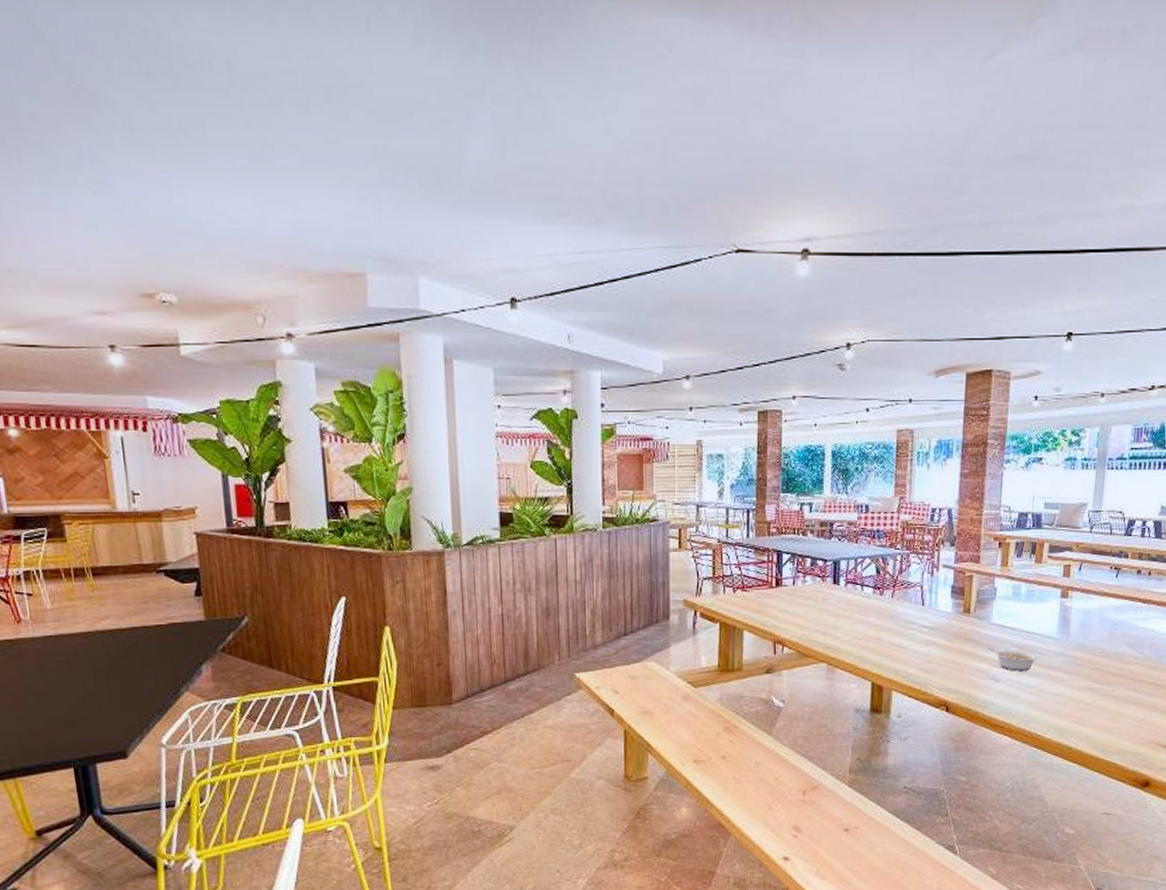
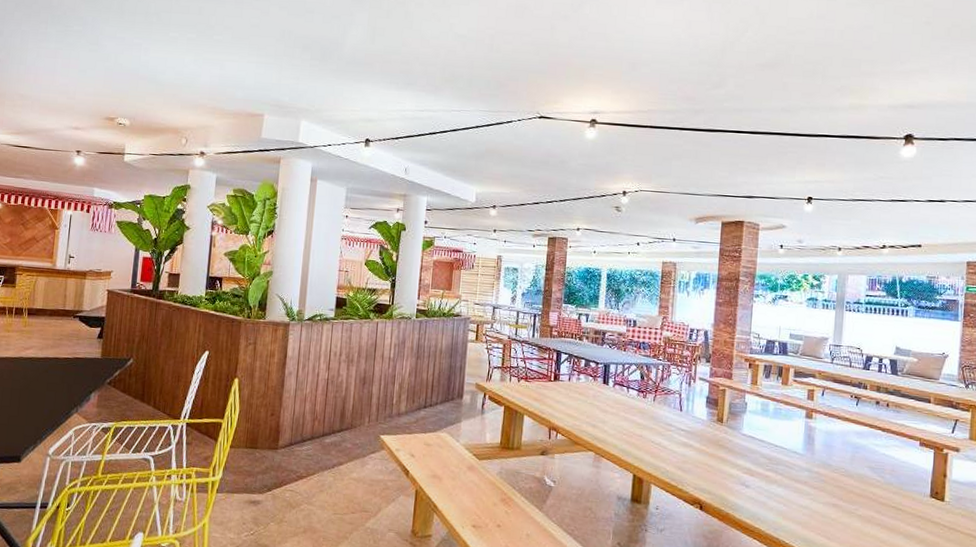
legume: present [988,647,1039,671] -> none [739,455,786,481]

